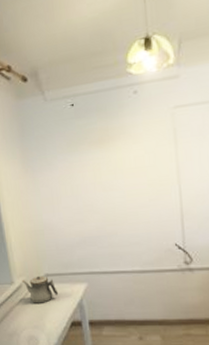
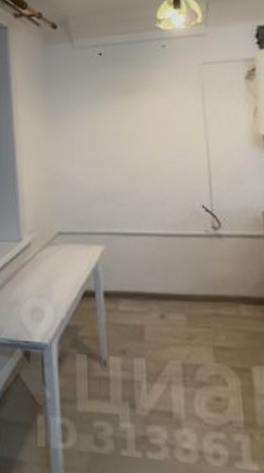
teapot: present [22,275,59,303] -> none [31,233,72,267]

